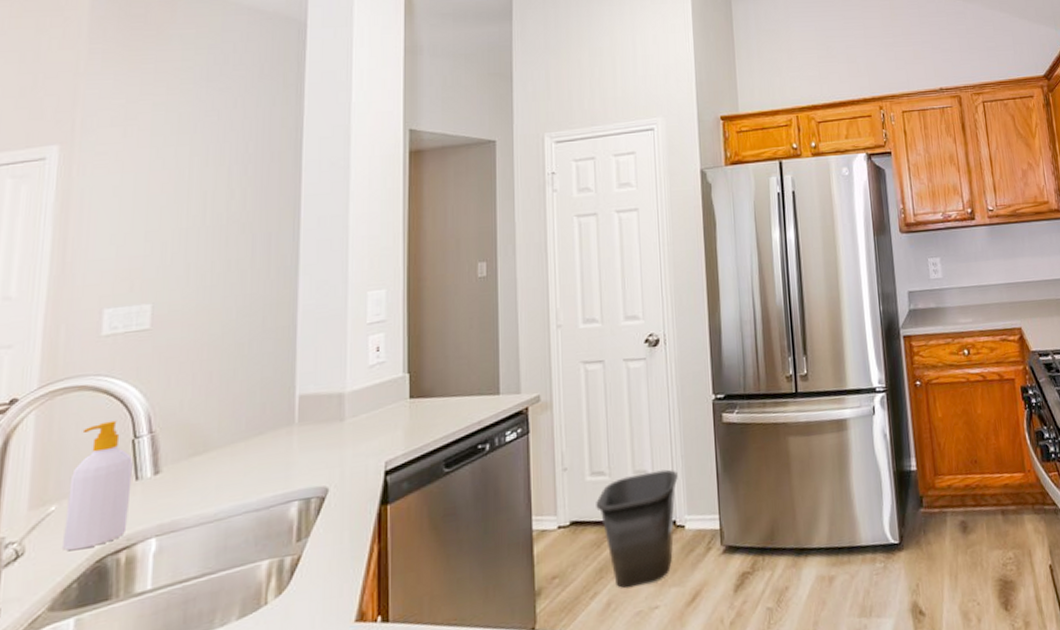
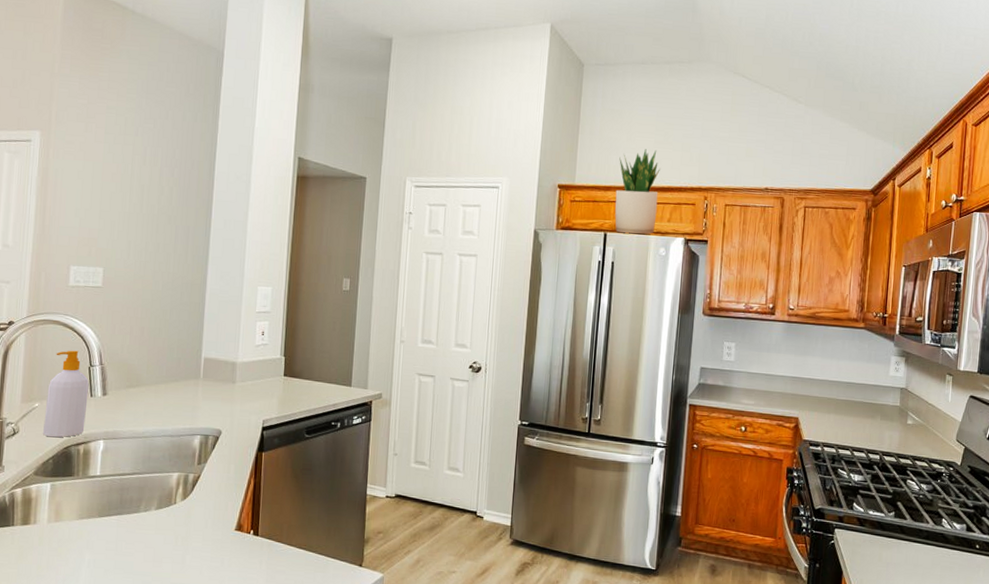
waste bin: present [596,469,678,588] -> none [416,470,483,553]
planter: none [783,65,833,159] -> present [614,149,660,235]

